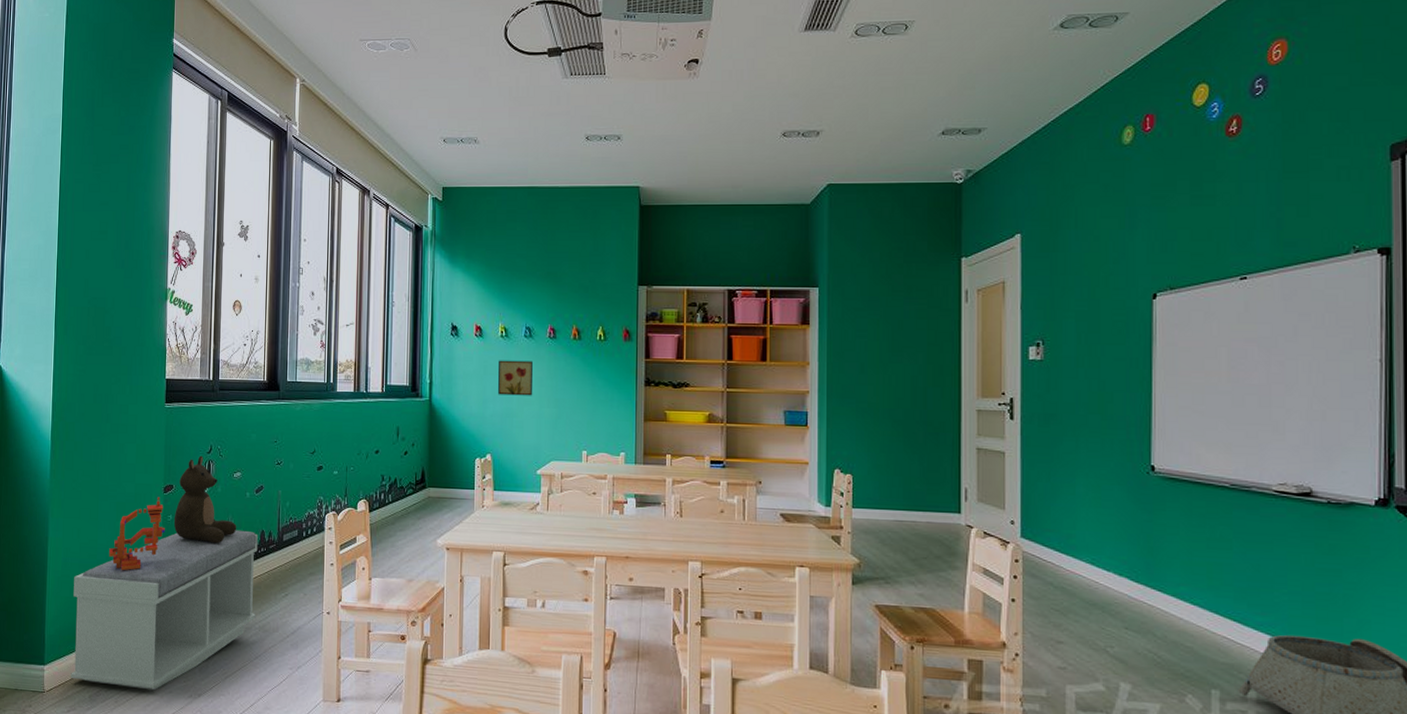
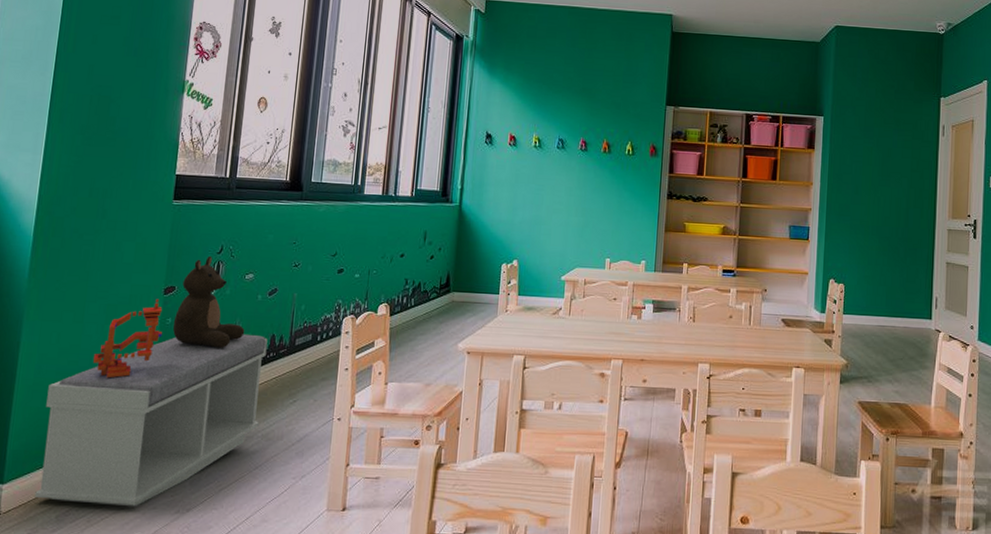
wall art: present [498,360,533,396] -> none [528,169,563,205]

